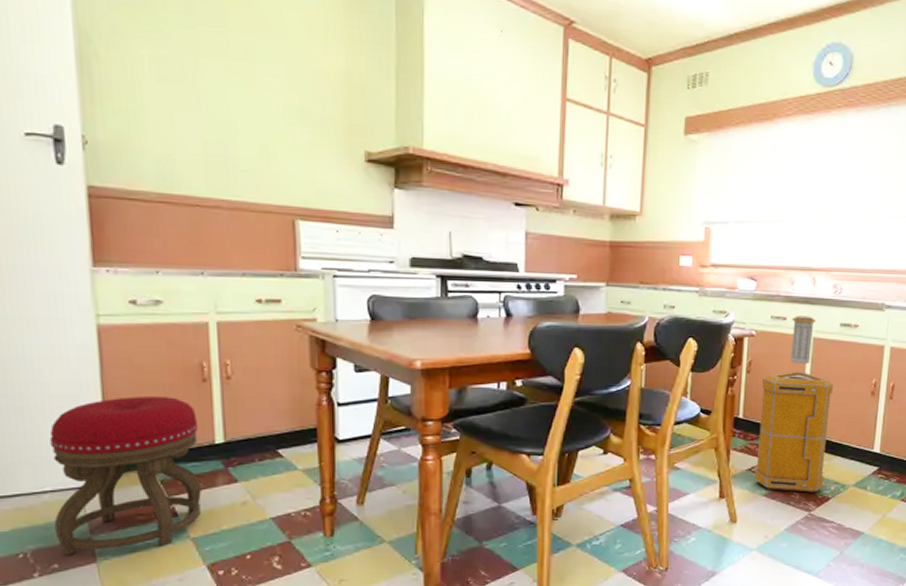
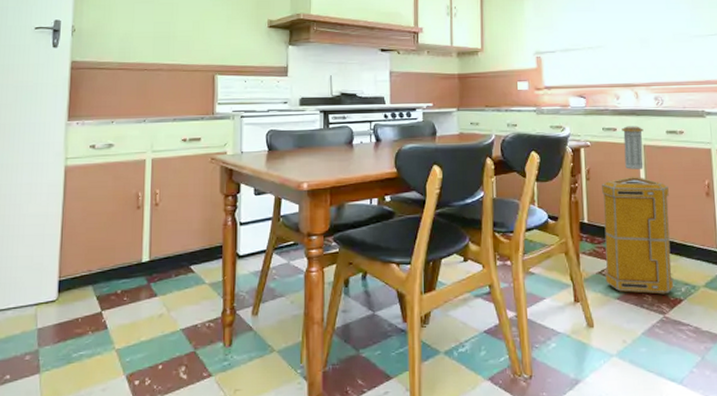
stool: present [50,396,201,555] -> none [11,223,130,367]

